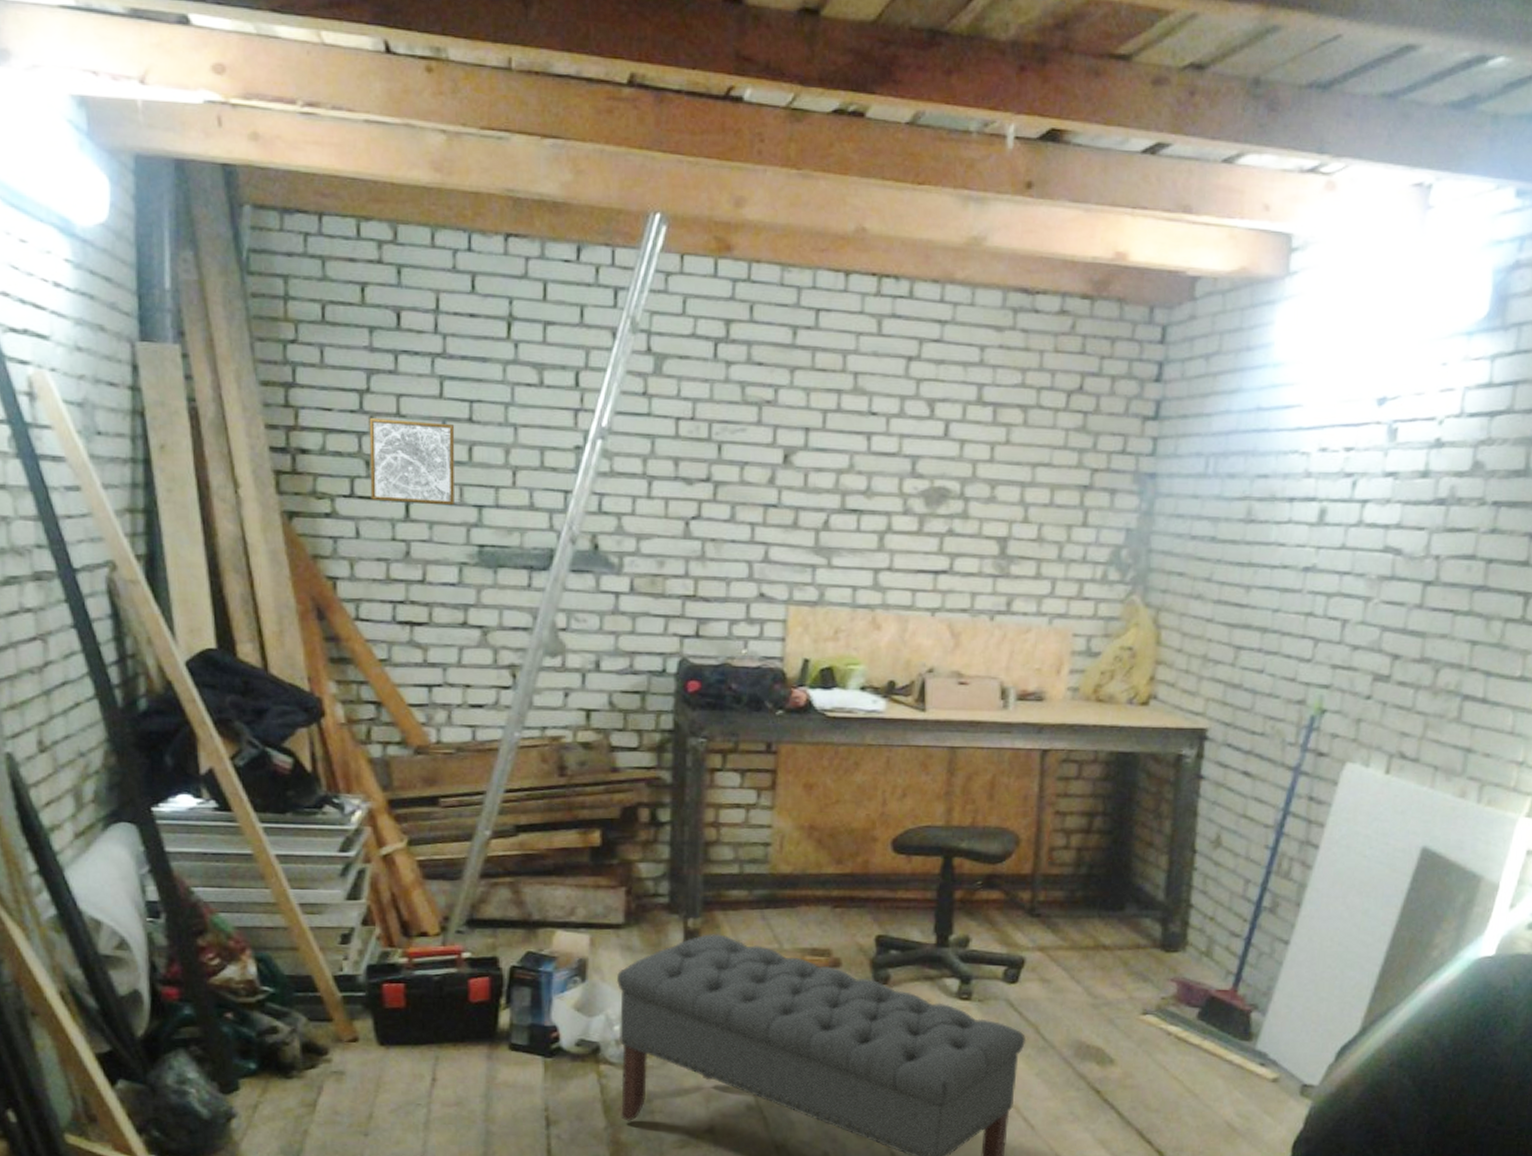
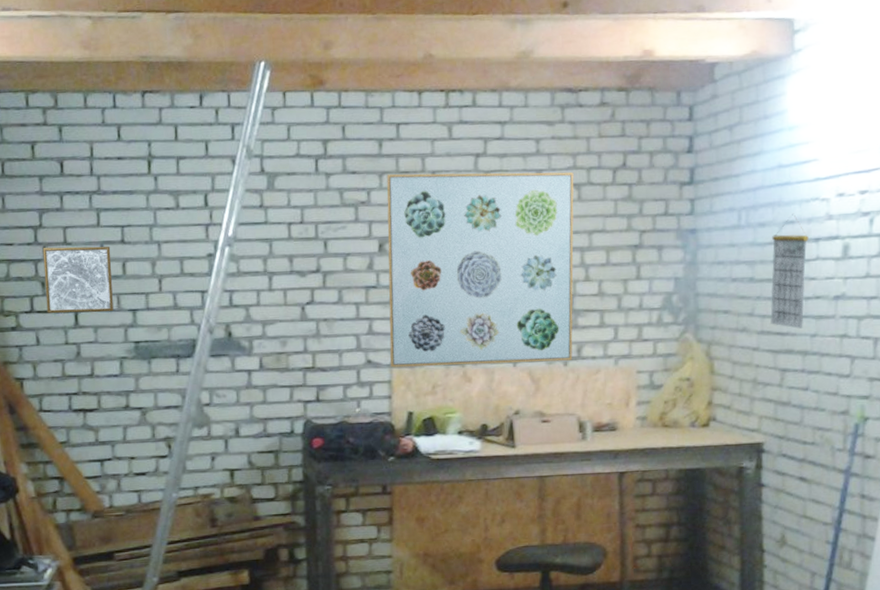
wall art: none [786,370,1021,615] -> present [387,172,574,368]
calendar: none [1229,466,1282,601] -> present [770,213,809,329]

